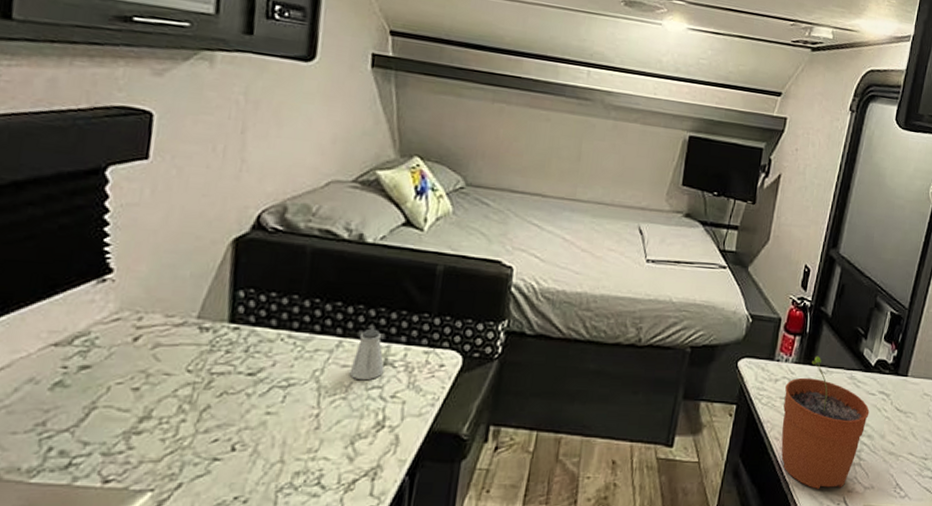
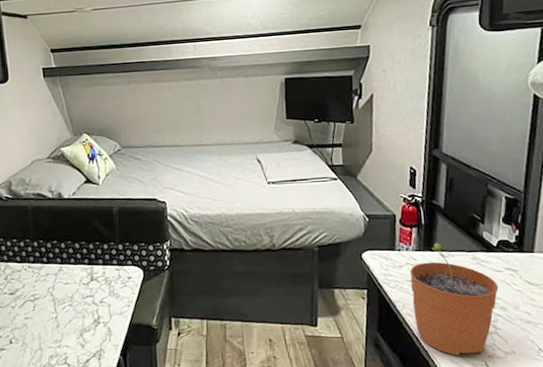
saltshaker: present [349,328,385,381] -> none [70,256,92,293]

